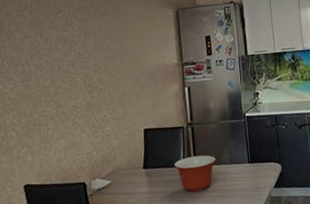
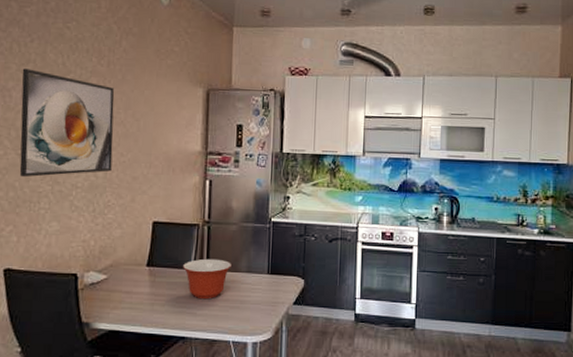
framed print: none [21,12,104,105] -> present [19,68,115,178]

